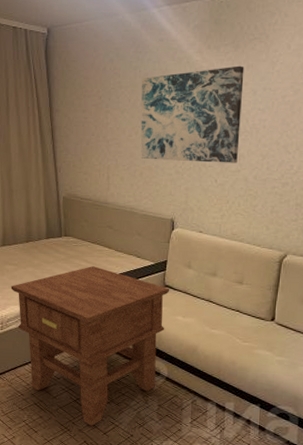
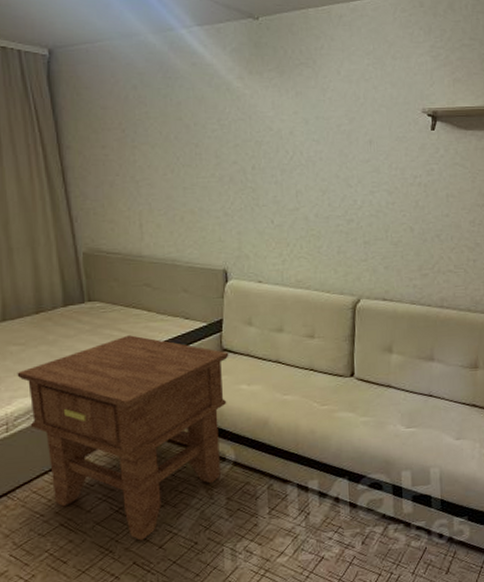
wall art: present [140,65,244,163] -> none [173,93,295,202]

